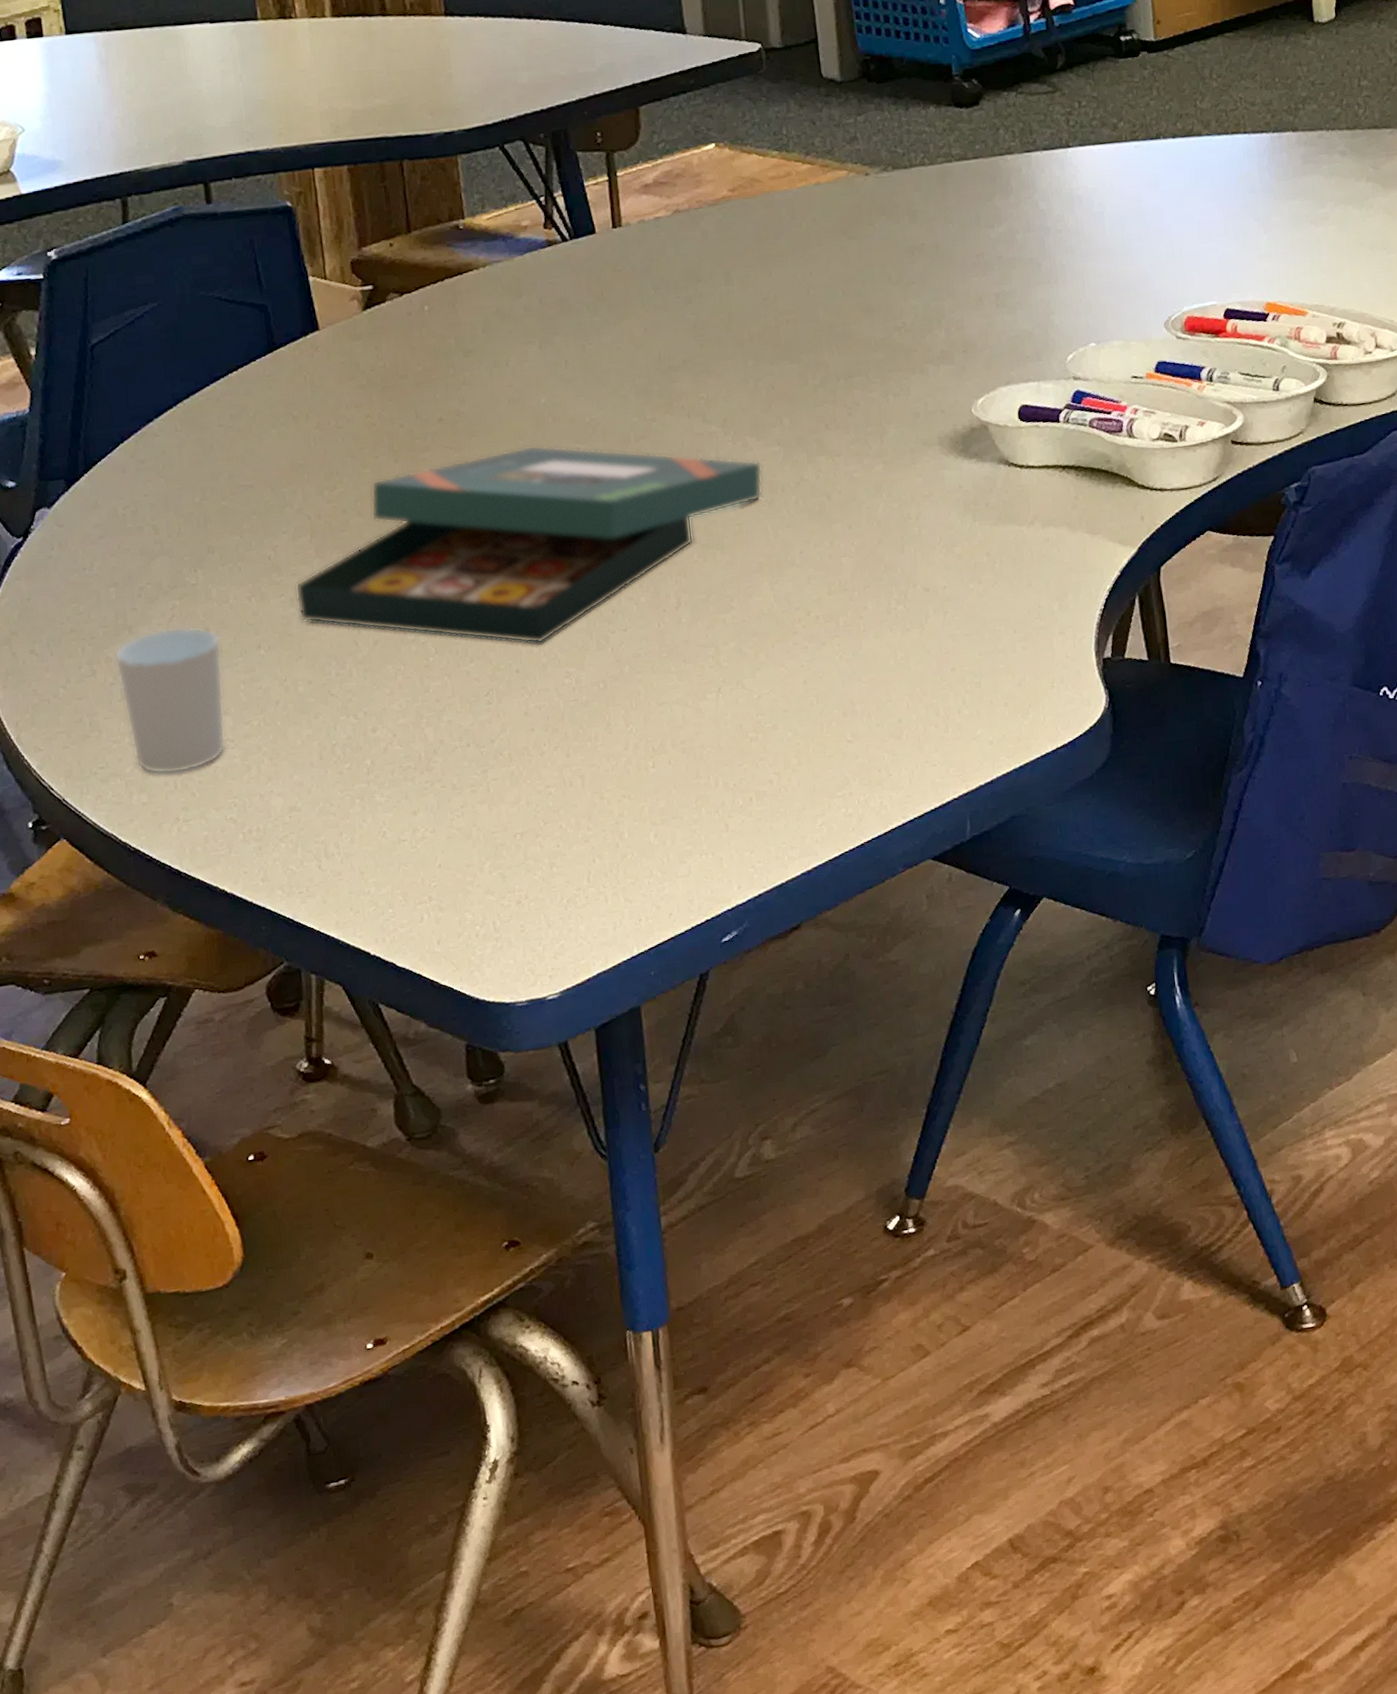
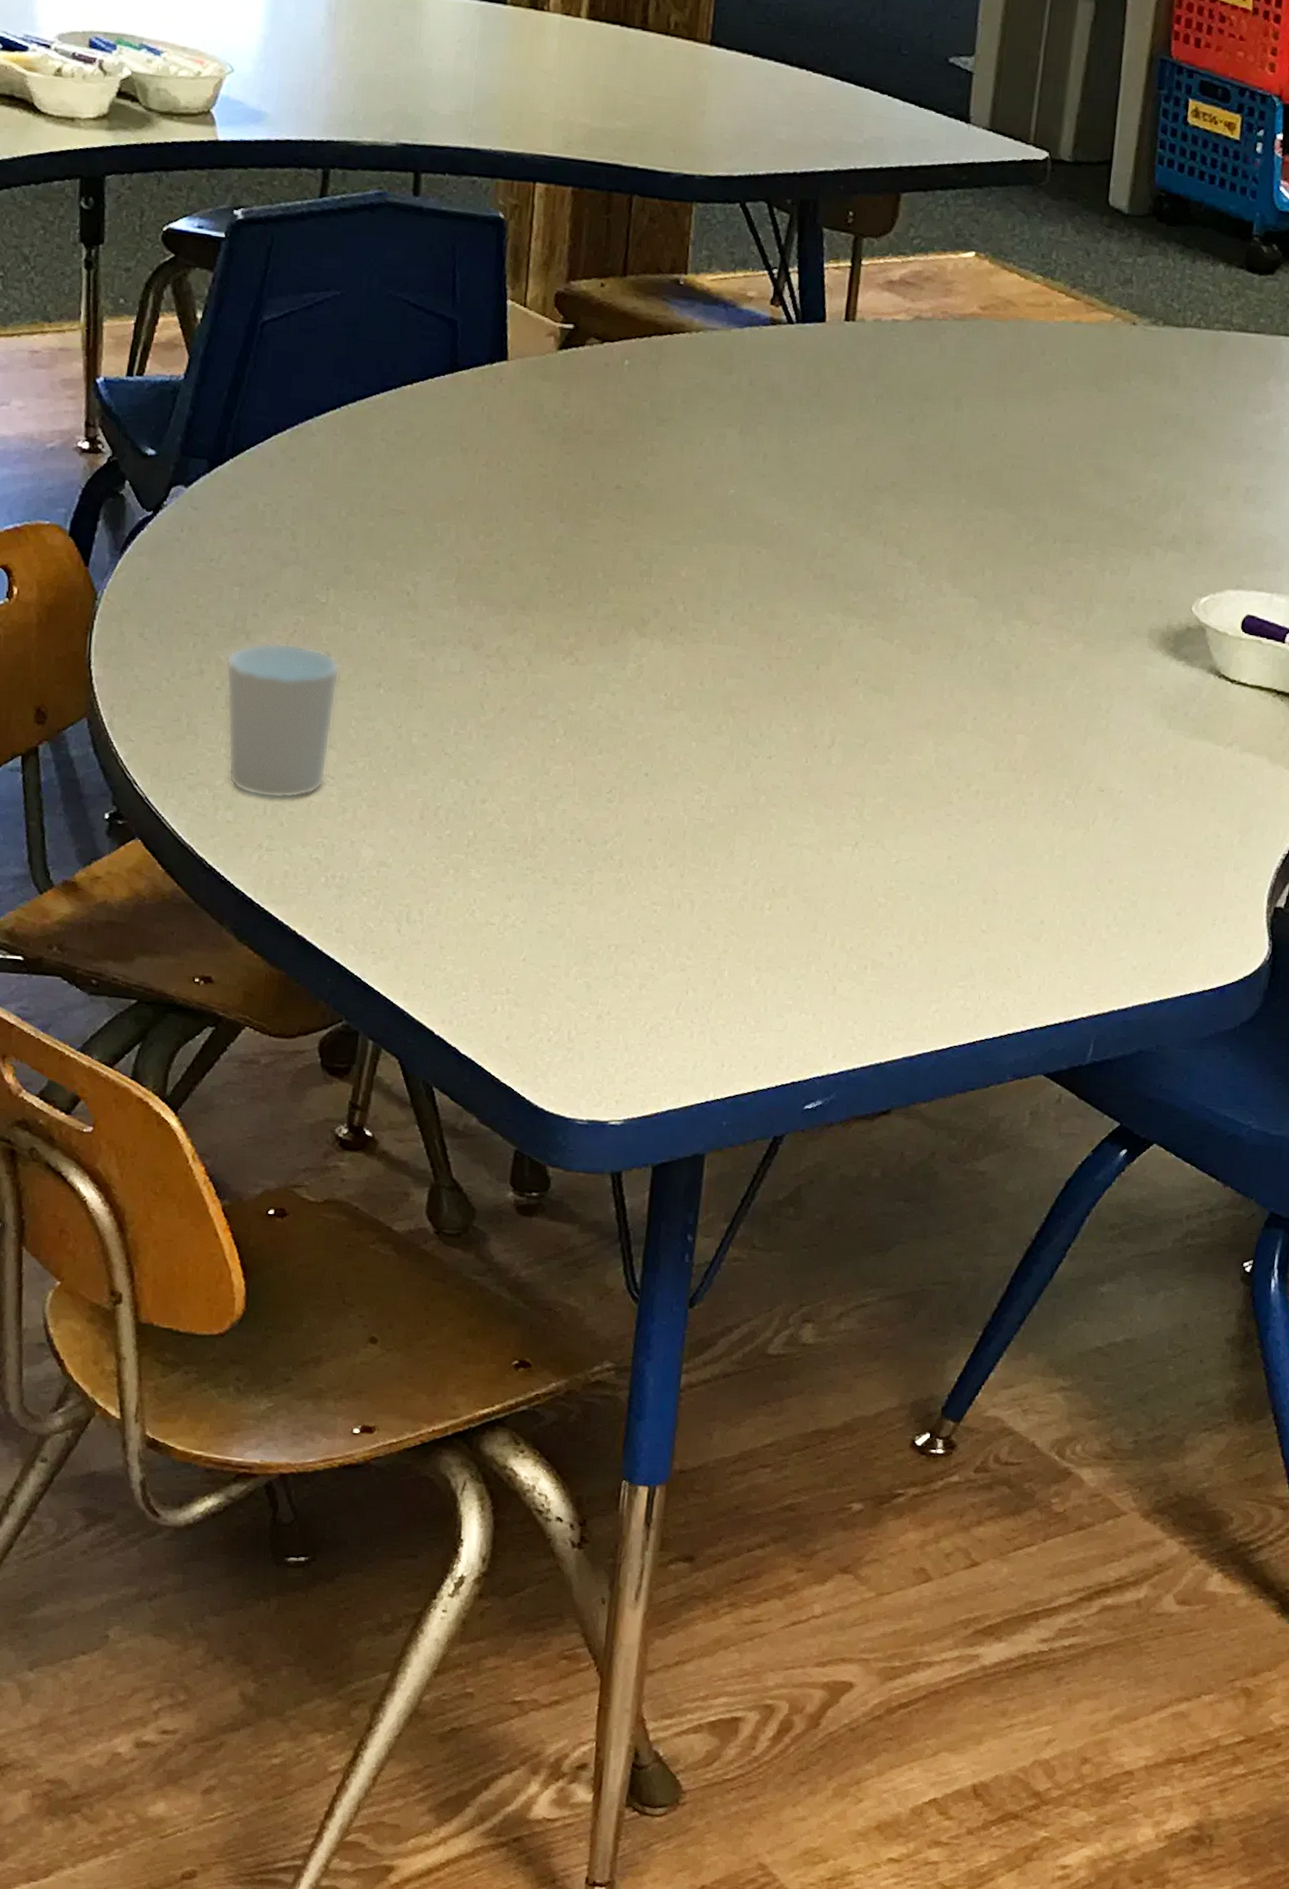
board game: present [295,445,763,645] -> none [428,536,953,752]

